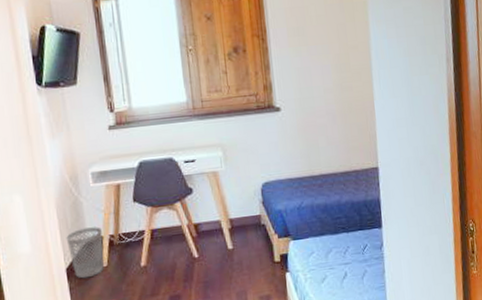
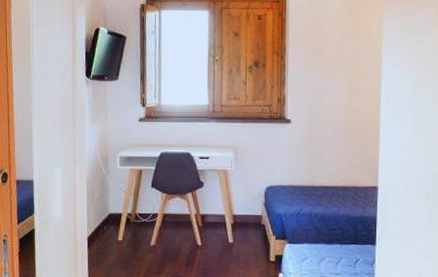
wastebasket: present [66,226,104,279] -> none [91,204,122,248]

